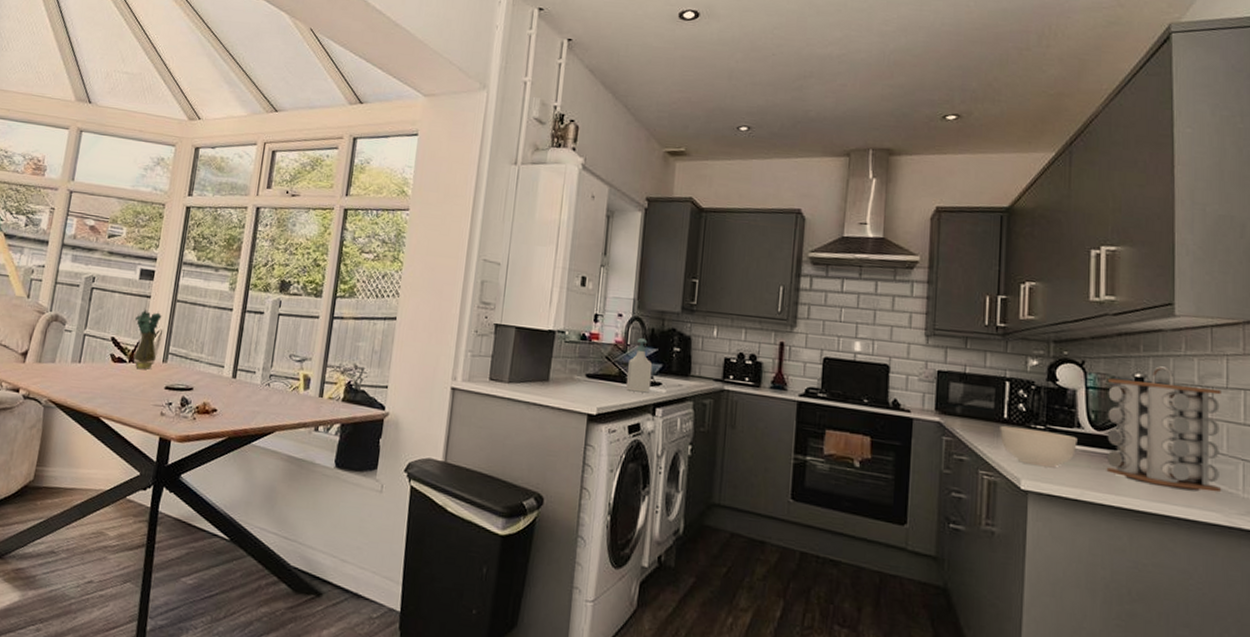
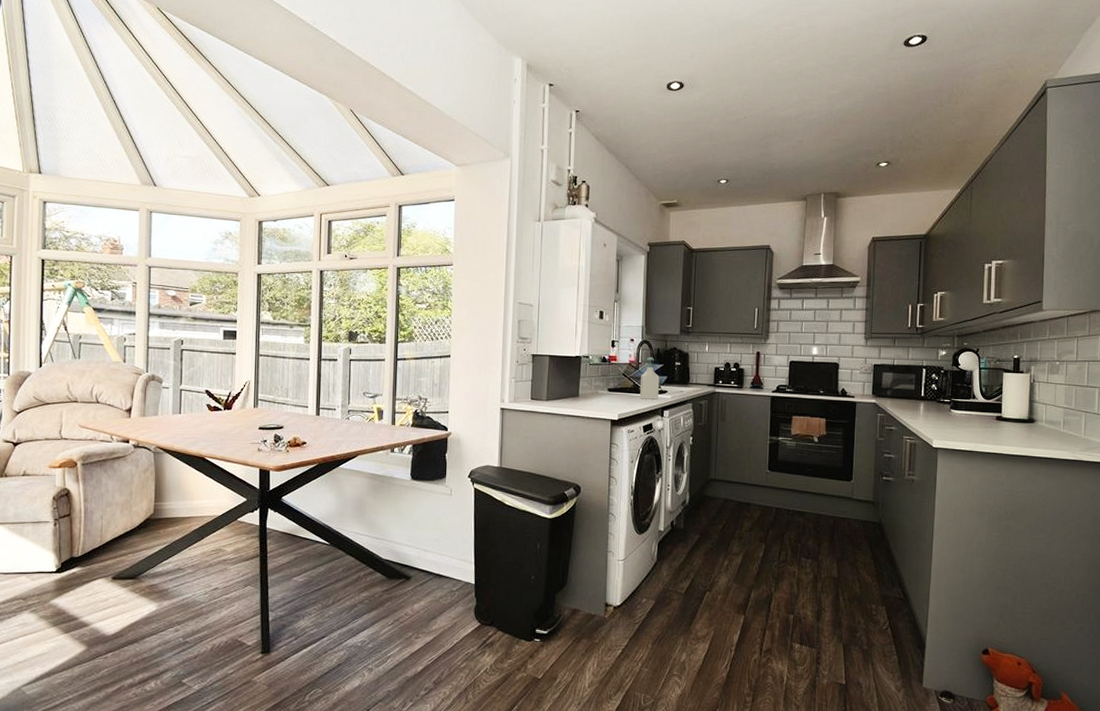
vase: present [133,308,162,370] -> none [225,363,248,414]
bowl: present [1000,425,1078,468] -> none [918,401,973,430]
spice rack: present [1106,366,1222,493] -> none [992,349,1073,437]

